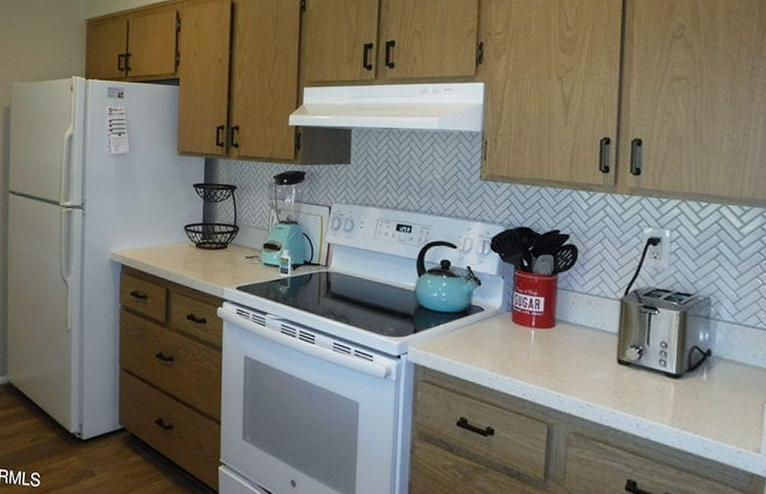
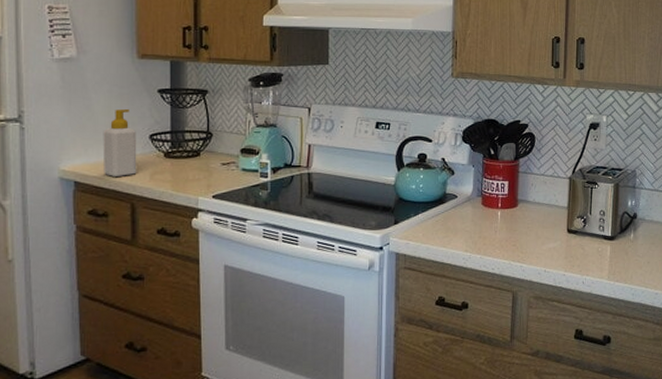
soap bottle: none [145,200,174,263] -> present [103,108,137,177]

